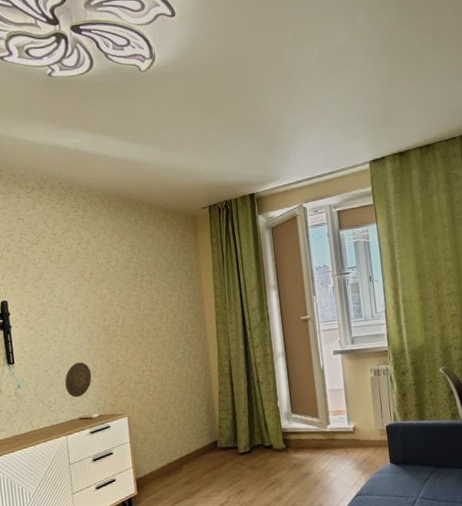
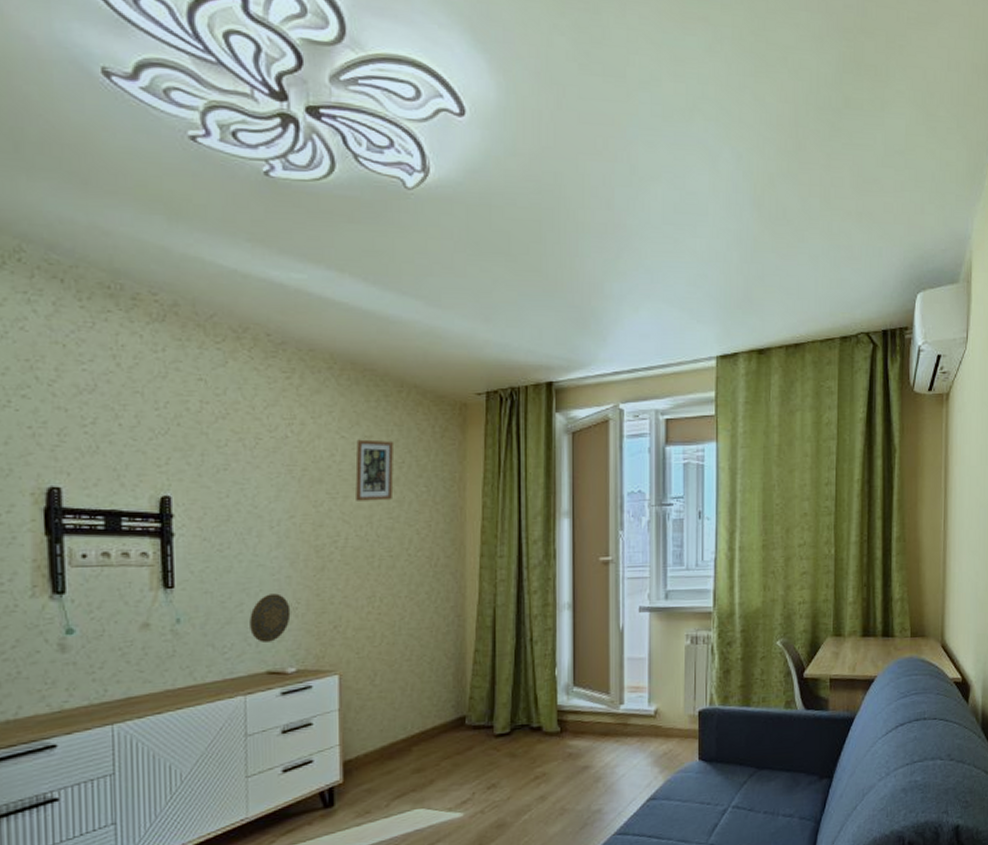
picture frame: none [124,247,152,292] -> present [355,439,394,501]

